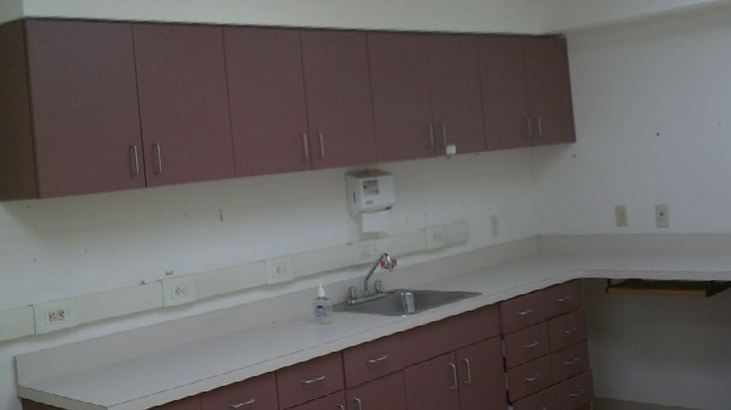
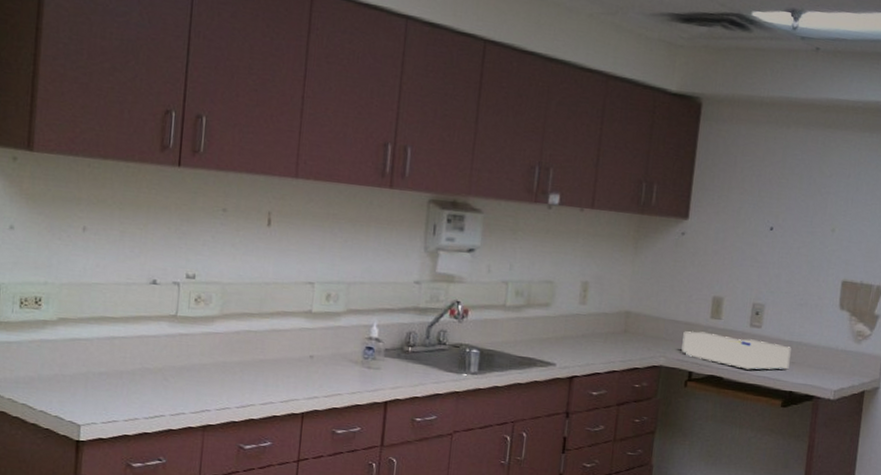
desk organizer: none [594,238,705,268] -> present [681,331,791,370]

